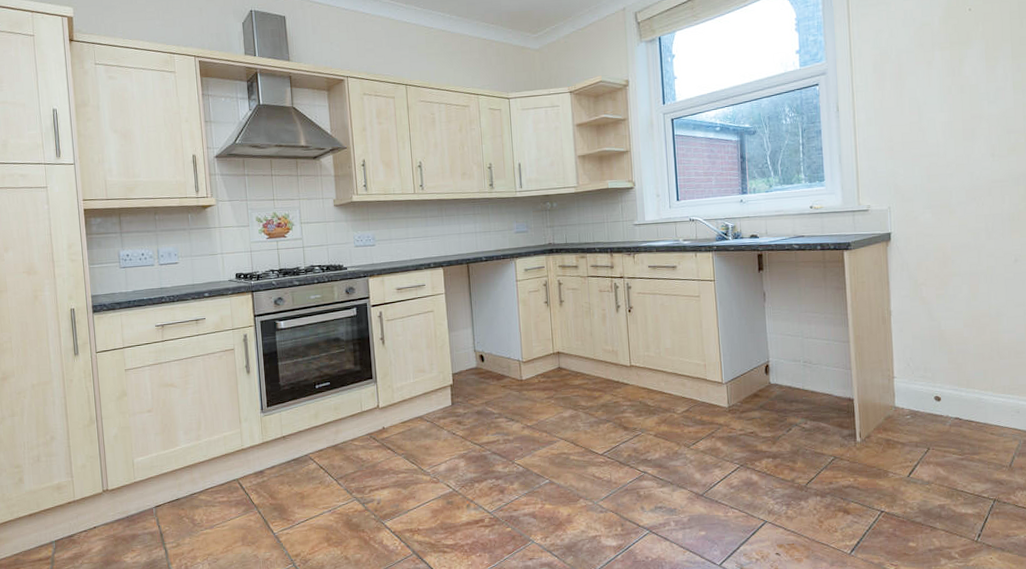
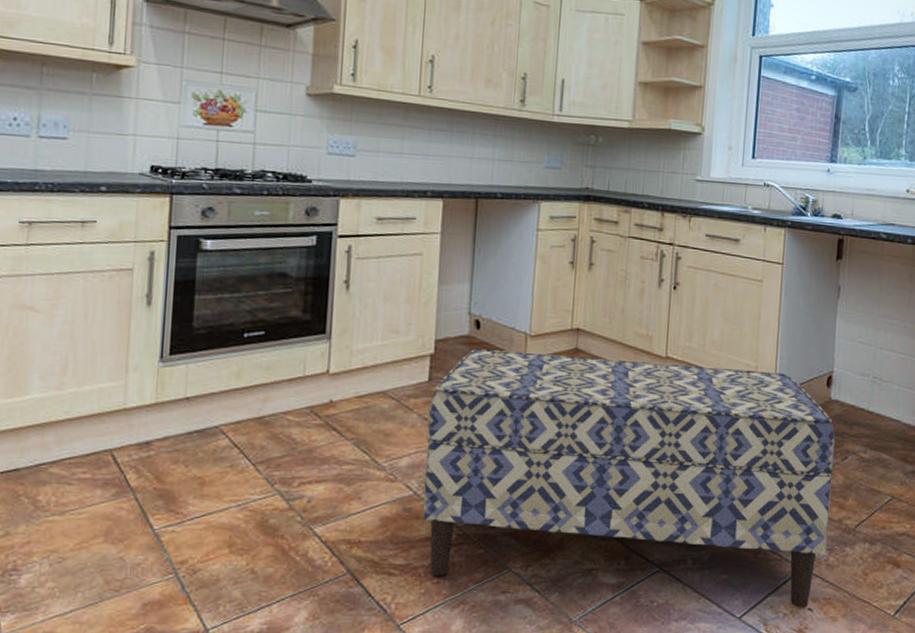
bench: none [455,367,784,554] -> present [422,348,836,608]

